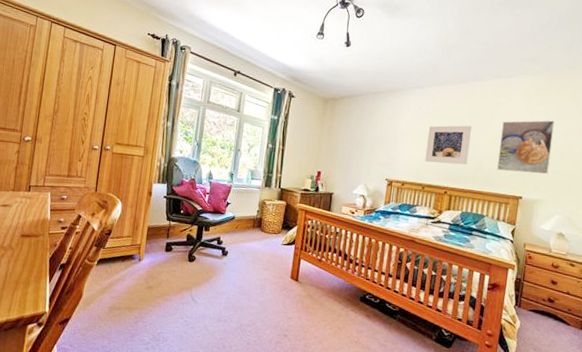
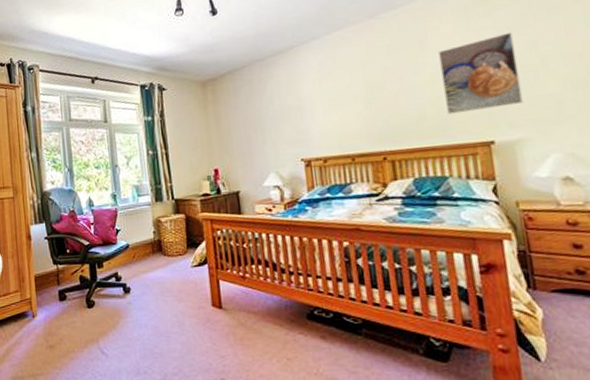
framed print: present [424,125,472,165] -> none [340,67,404,127]

